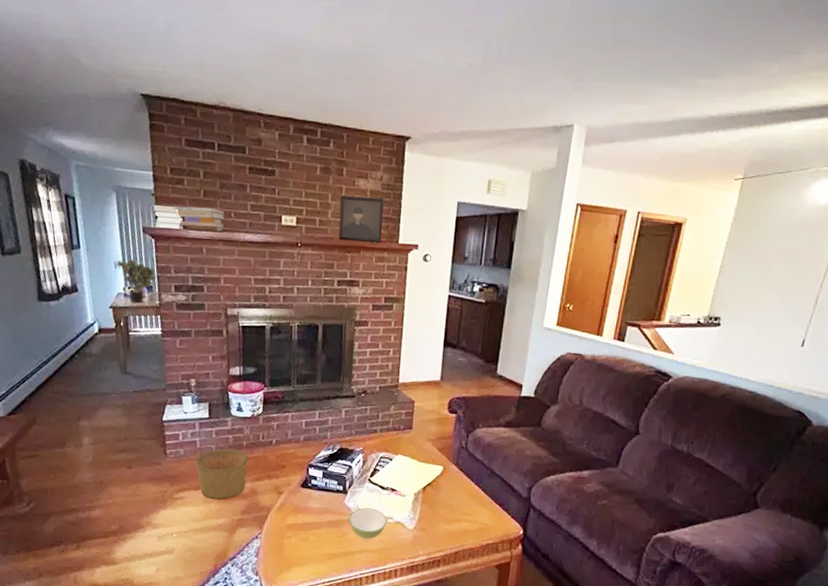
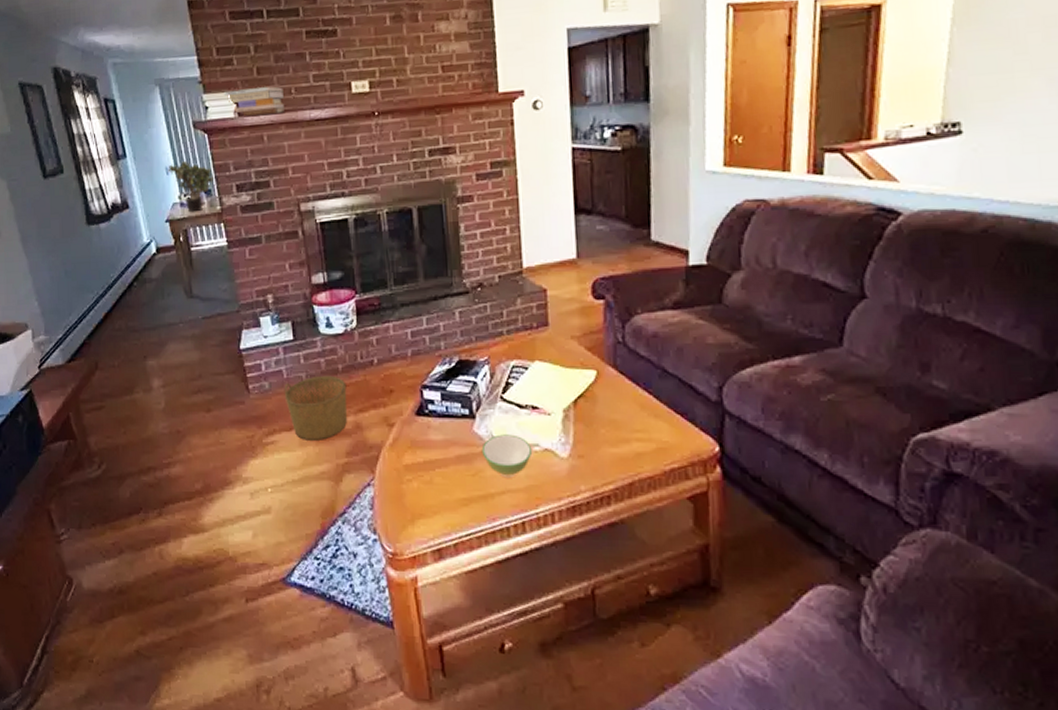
picture frame: present [338,196,384,243] -> none [420,40,476,100]

